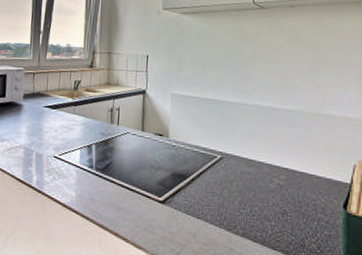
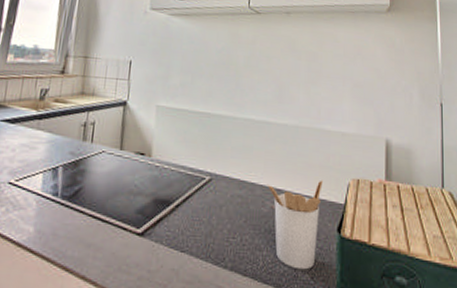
utensil holder: none [274,161,328,241] -> present [267,180,323,270]

